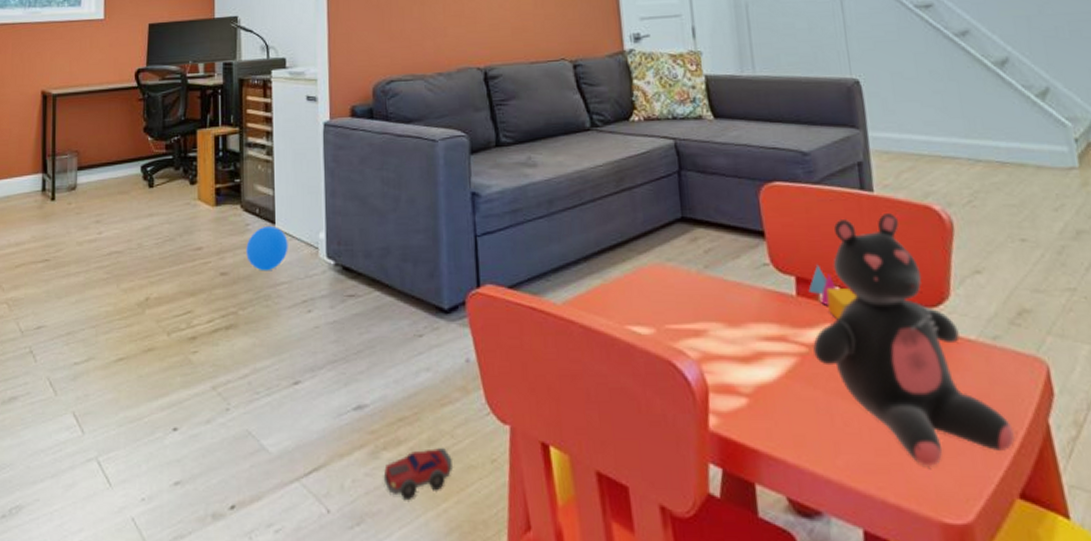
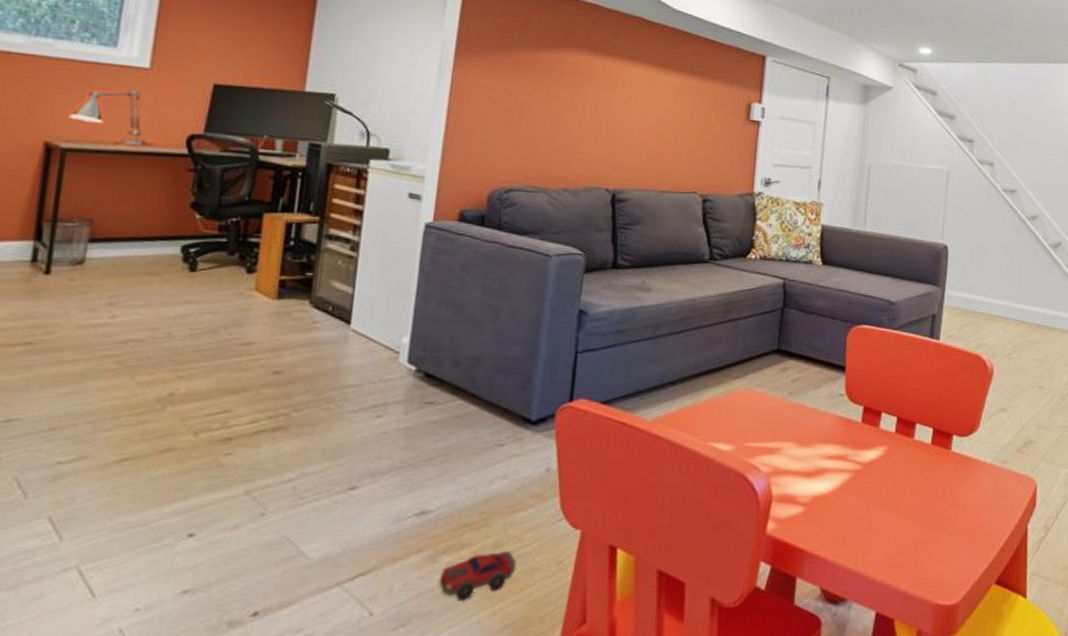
desk lamp: none [56,39,114,86] -> present [69,90,155,147]
ball: present [246,225,288,270] -> none [309,325,364,372]
toy blocks: present [808,264,858,320] -> none [872,397,910,444]
stuffed animal: present [813,213,1015,466] -> none [866,359,1003,561]

